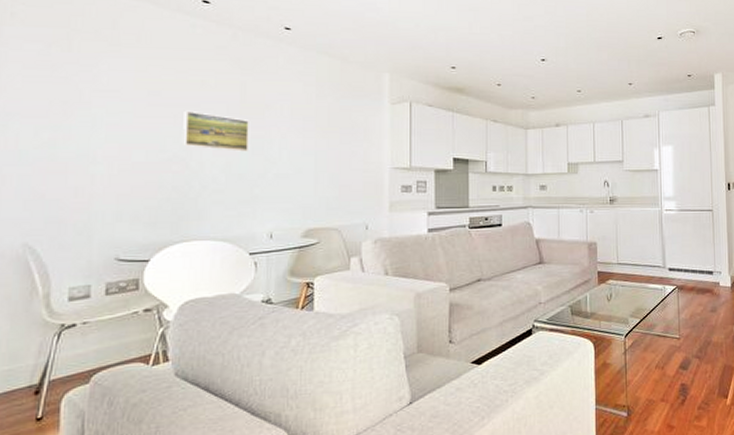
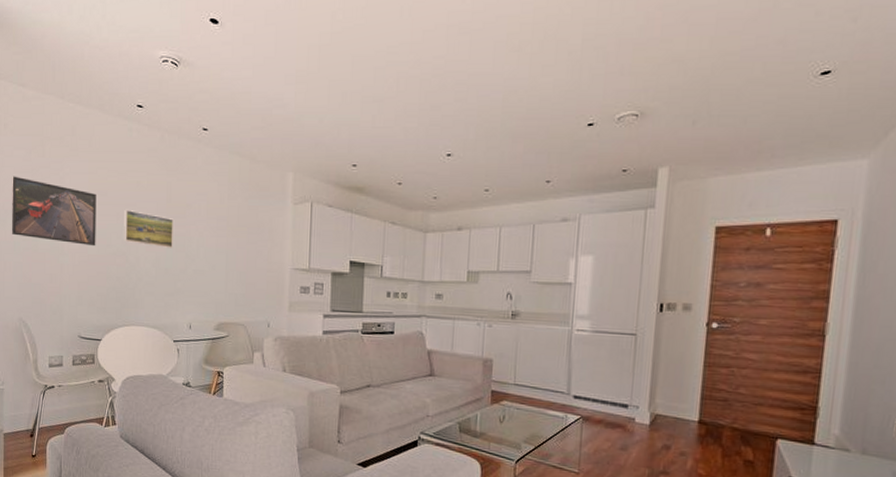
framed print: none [15,72,146,153] -> present [11,176,96,247]

